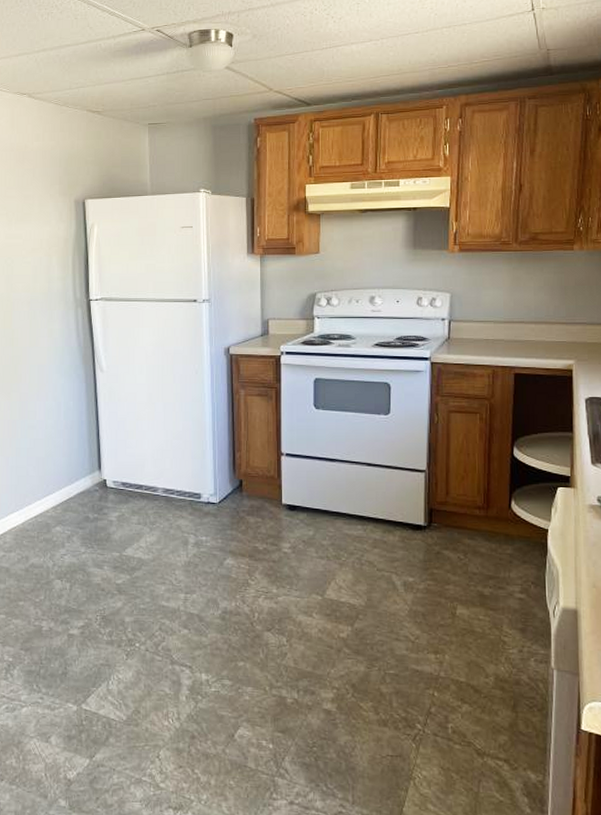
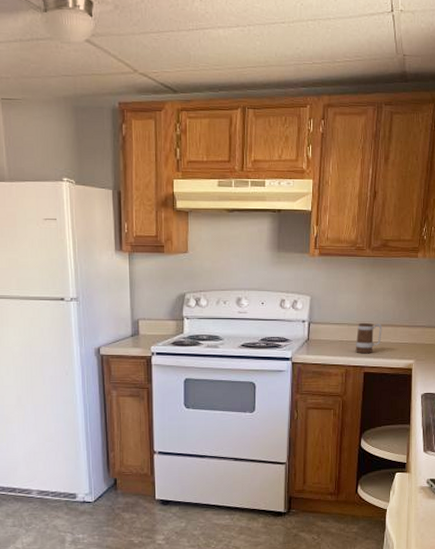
mug: none [503,320,535,354] -> present [355,323,382,354]

